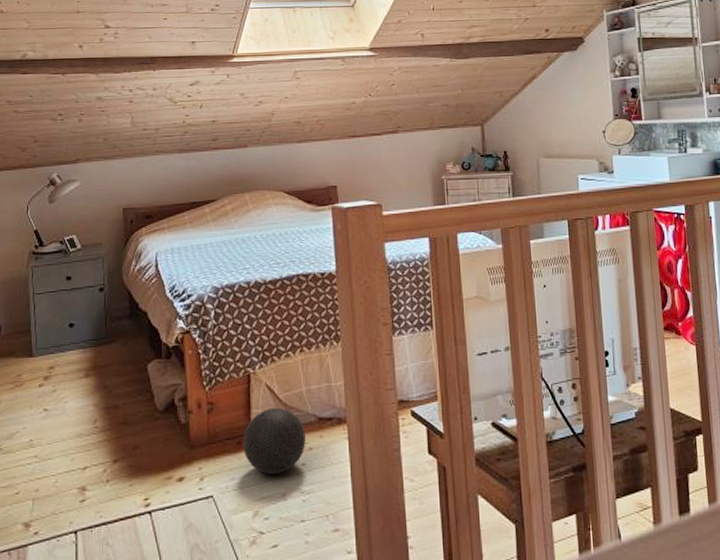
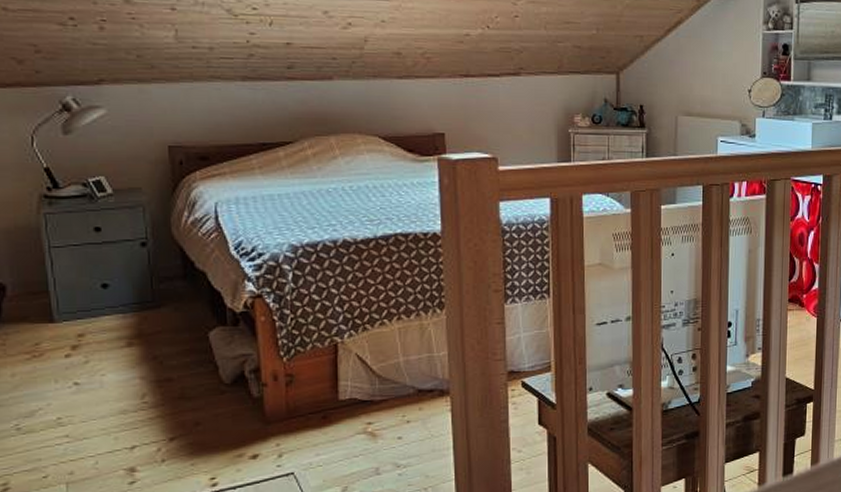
ball: present [243,408,306,474] -> none [329,380,402,449]

